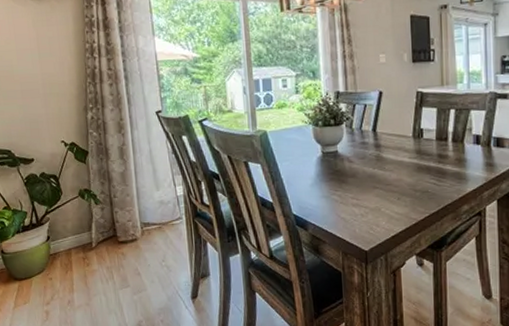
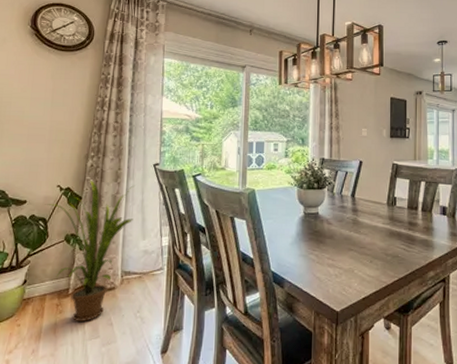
house plant: none [52,133,144,273] -> present [45,180,136,322]

